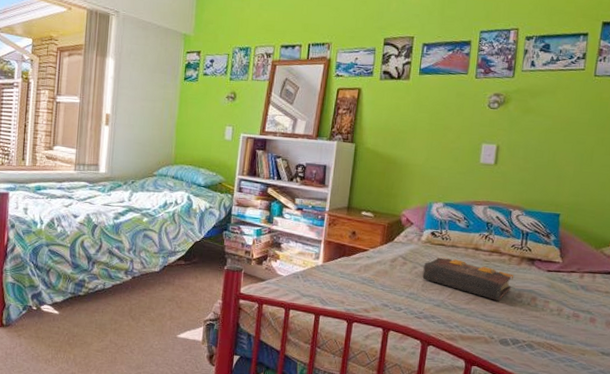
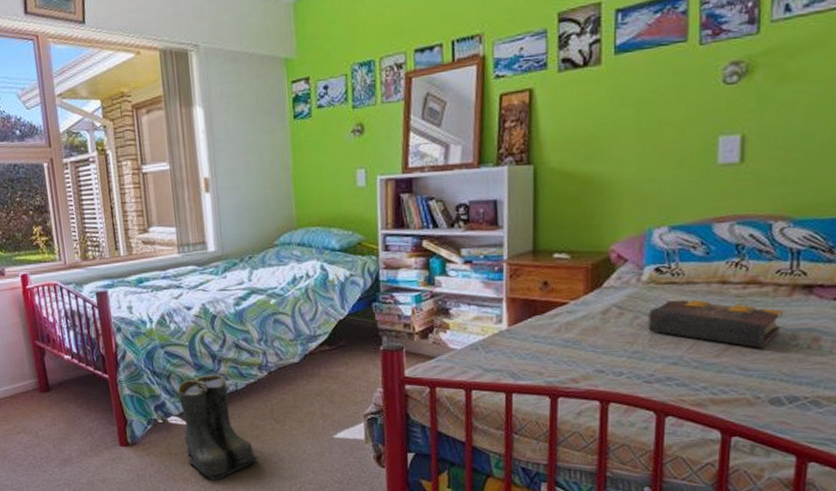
boots: none [52,273,114,364] -> present [175,374,259,481]

